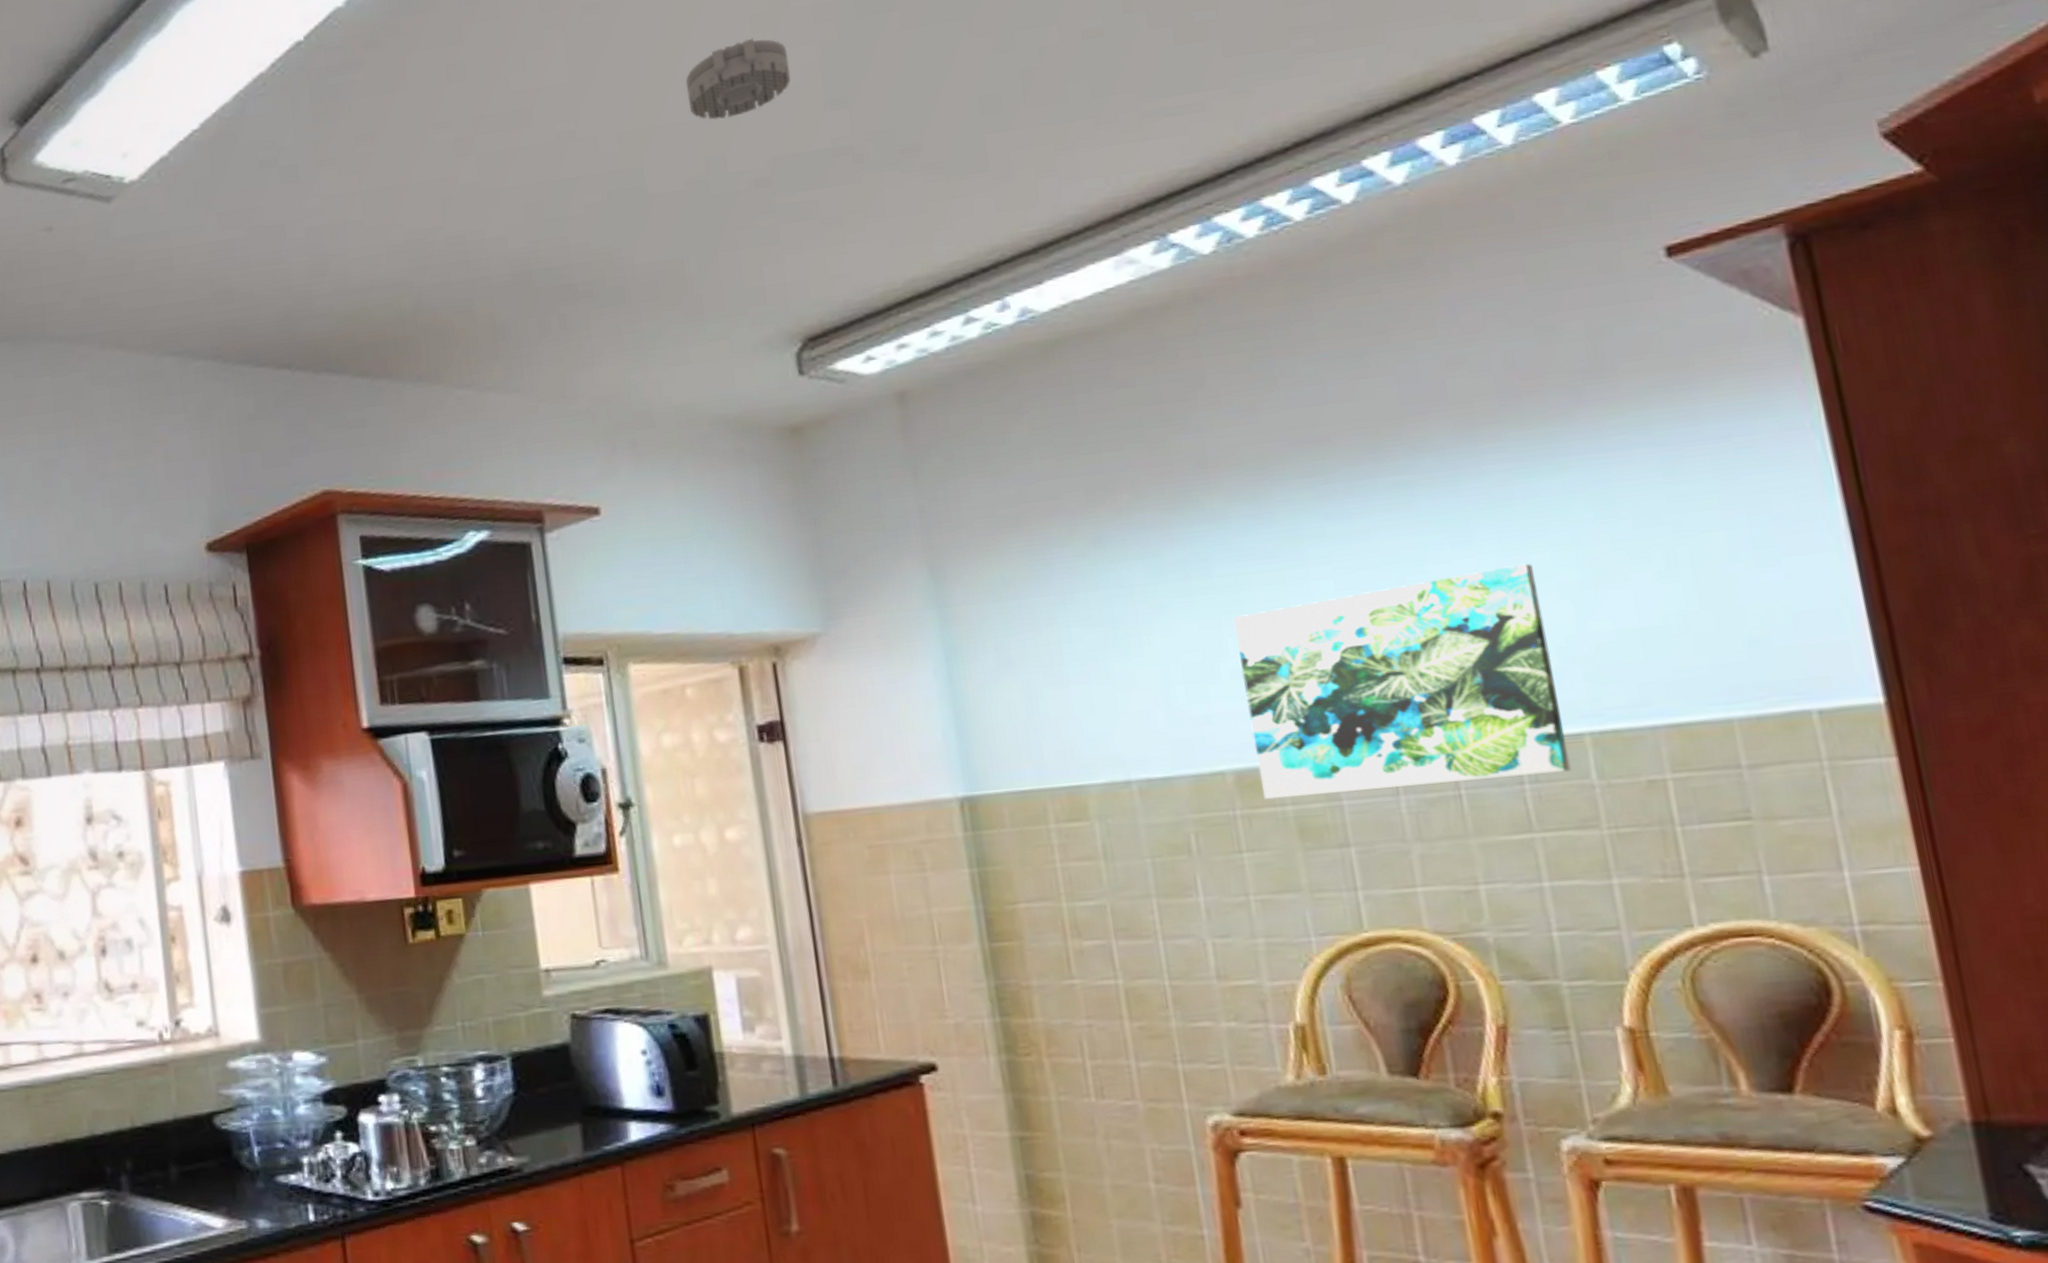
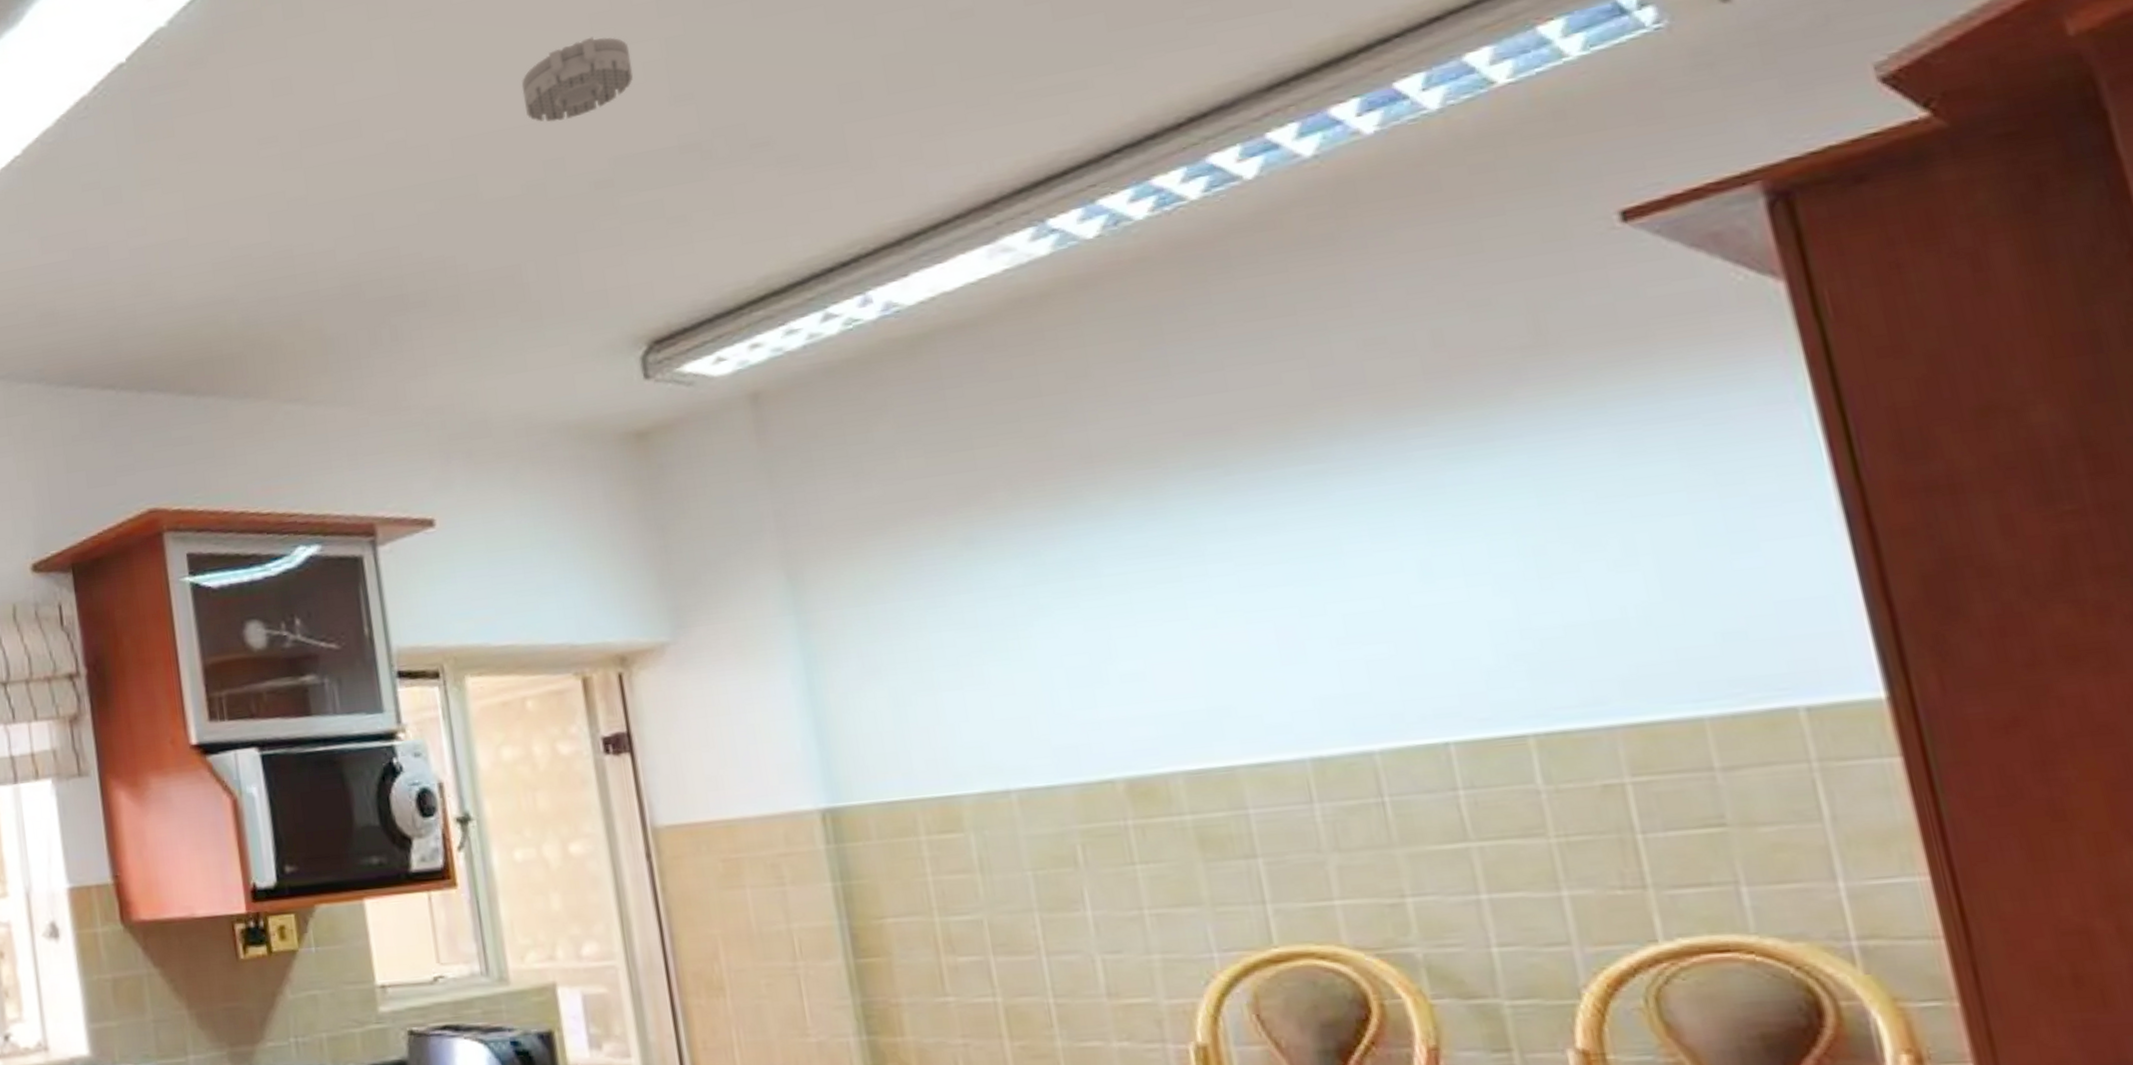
wall art: present [1234,563,1572,800] -> none [1124,554,1513,809]

